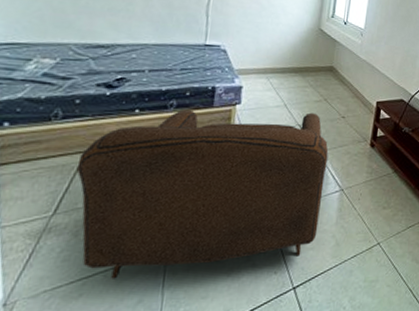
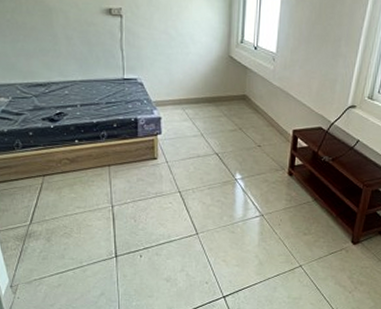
armchair: present [76,109,329,279] -> none [40,139,247,276]

